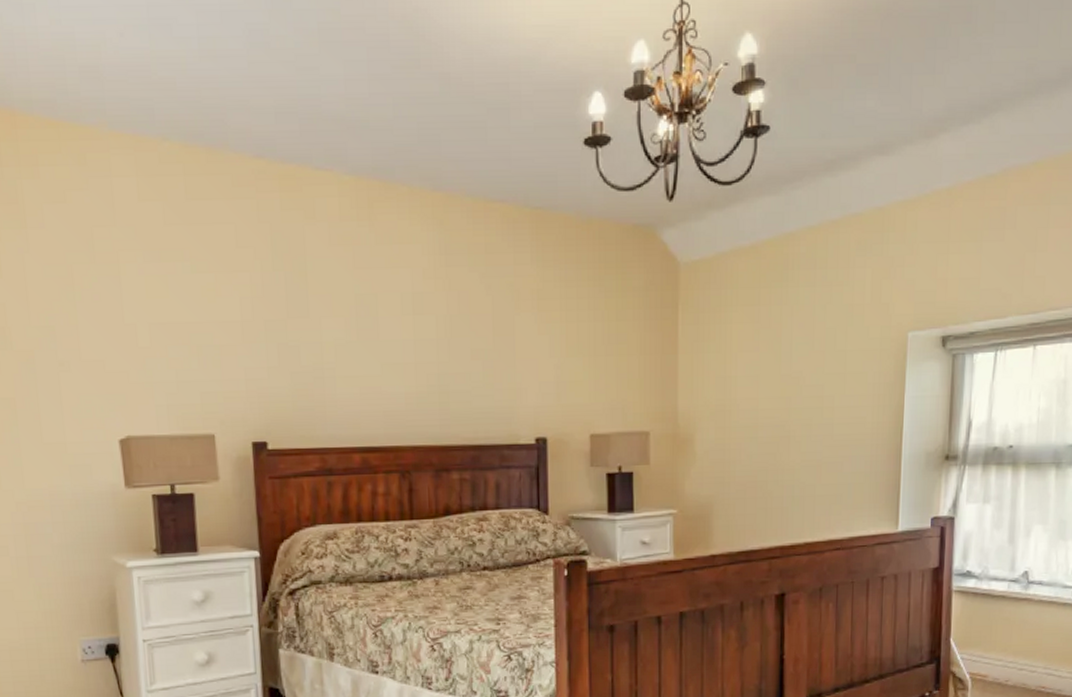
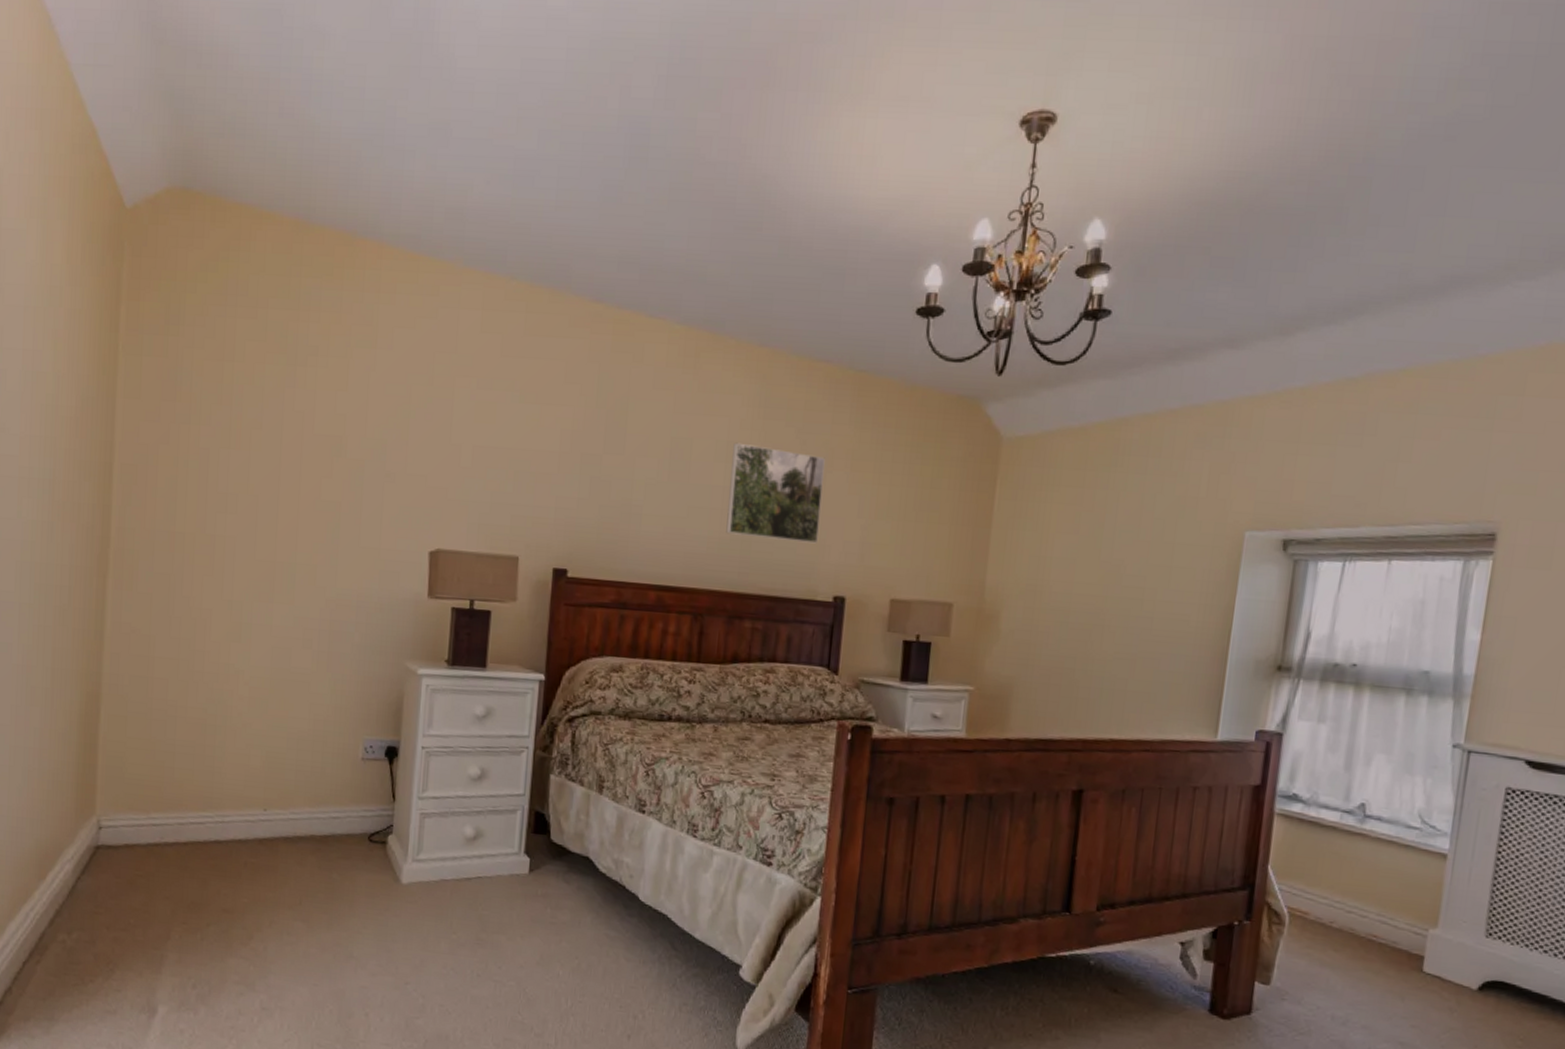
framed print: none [419,293,514,389] -> present [726,442,825,544]

